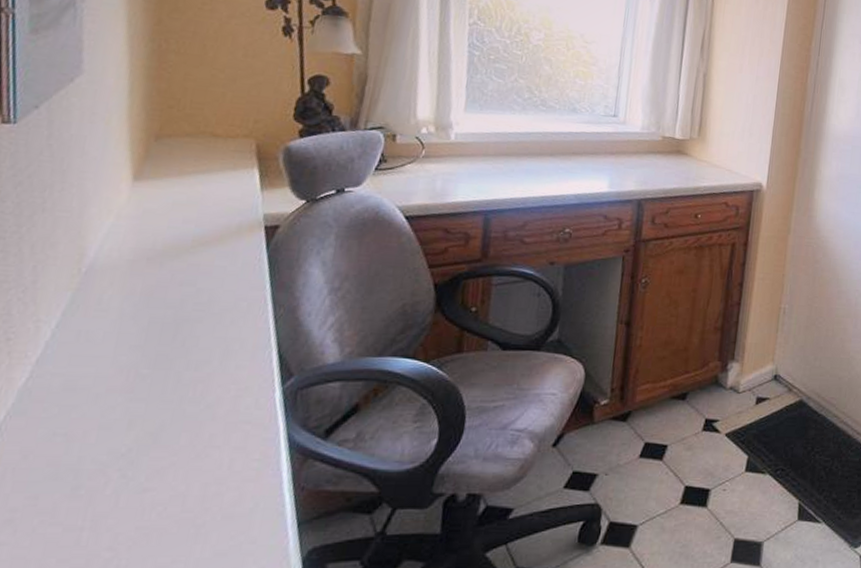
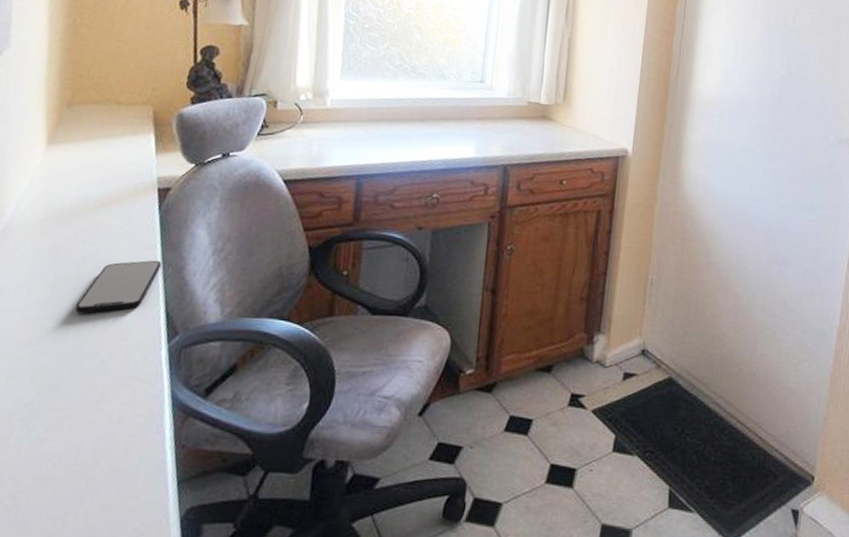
smartphone: none [175,300,272,358] -> present [75,260,162,313]

